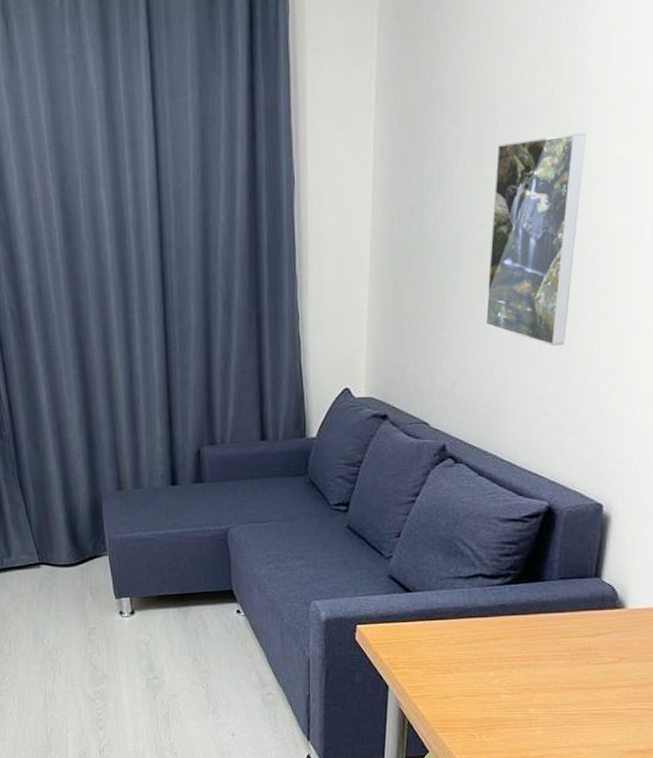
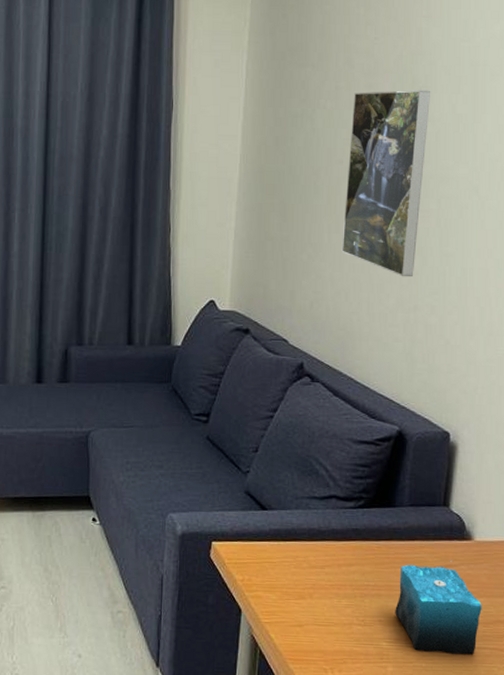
candle: none [543,629,634,716] -> present [395,561,482,655]

